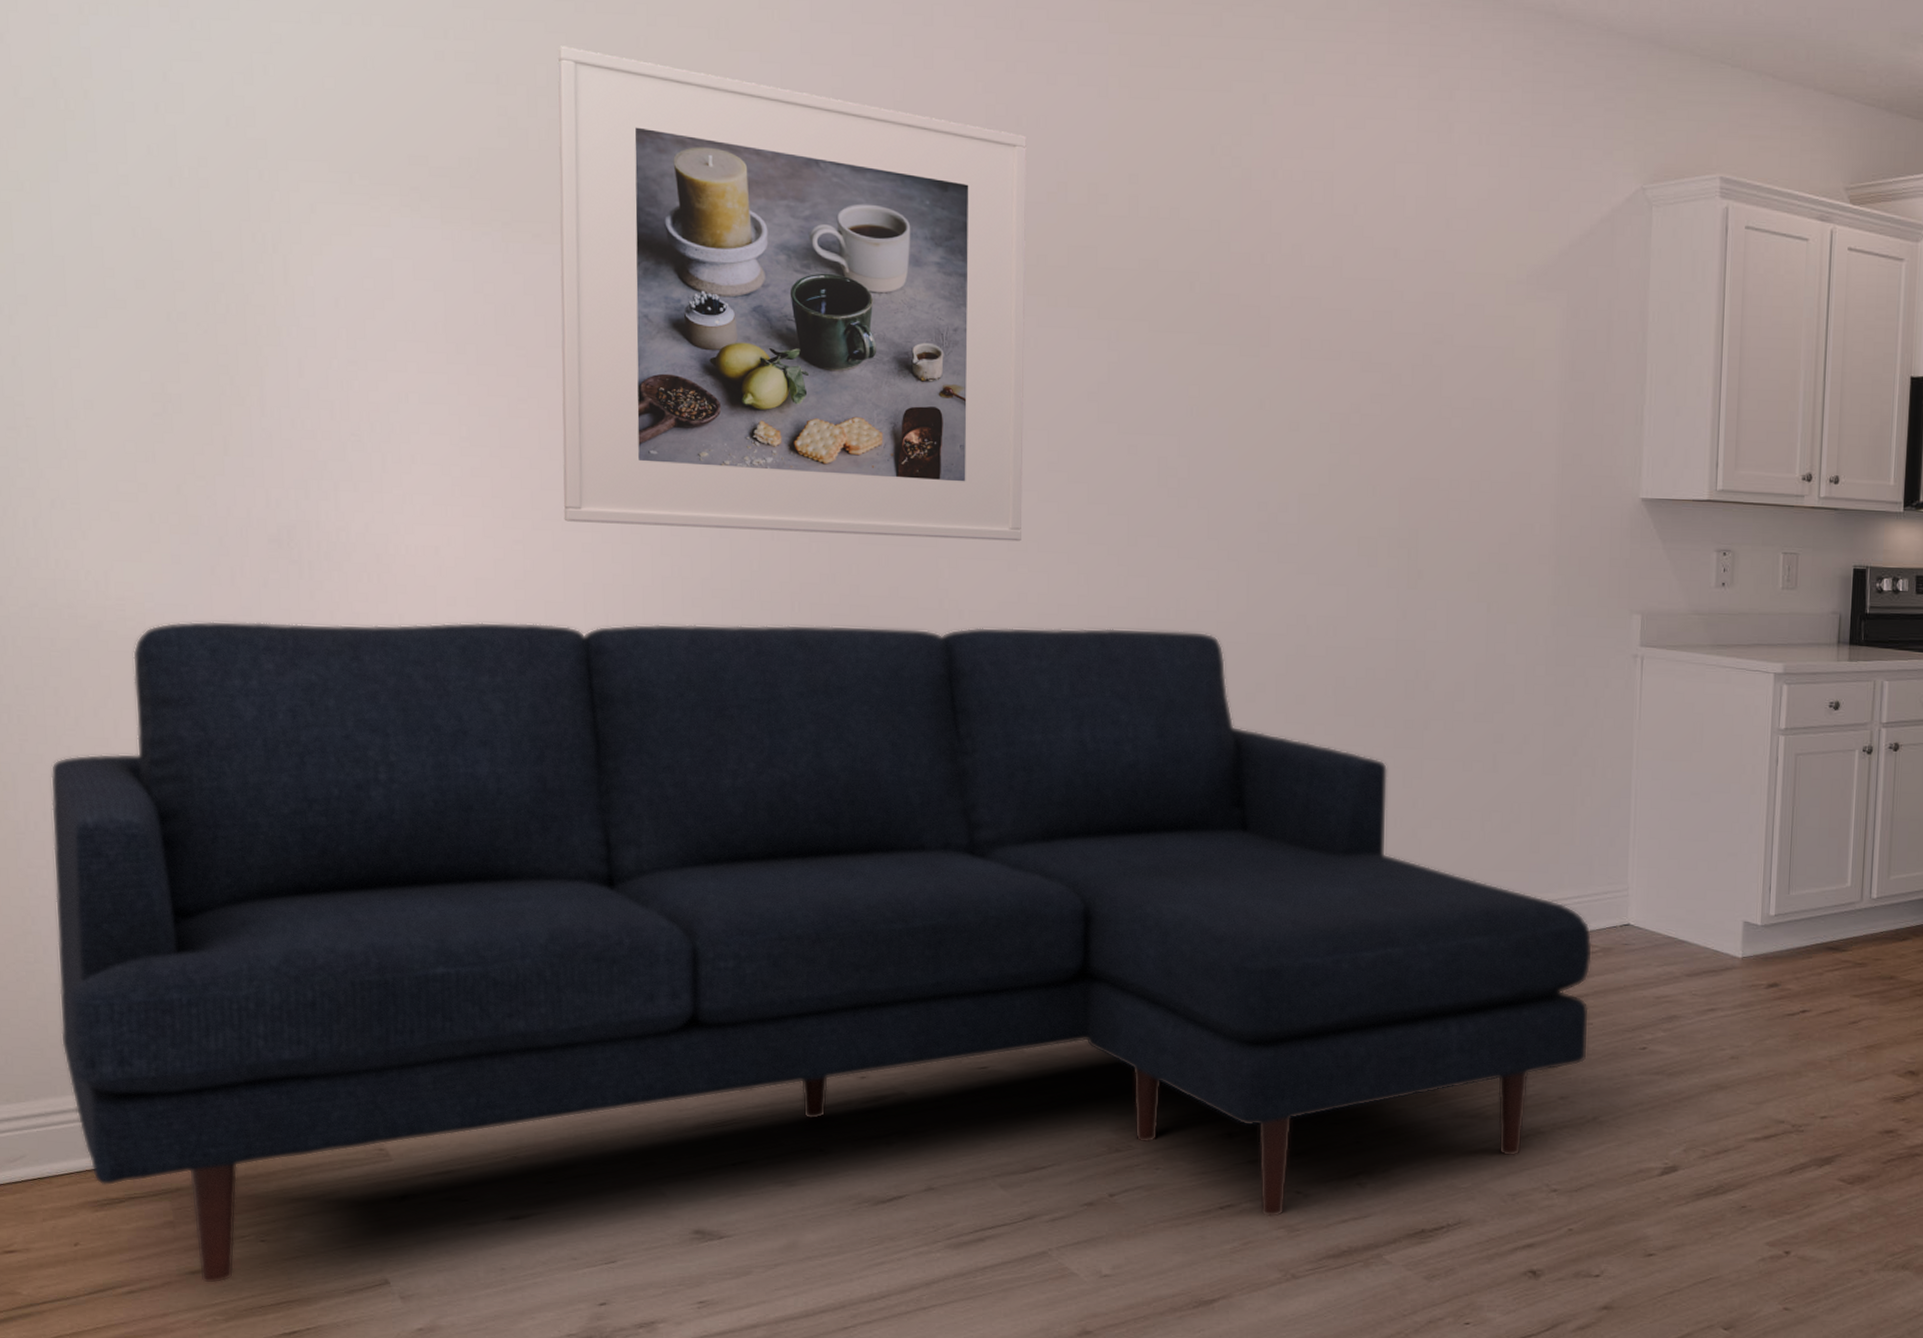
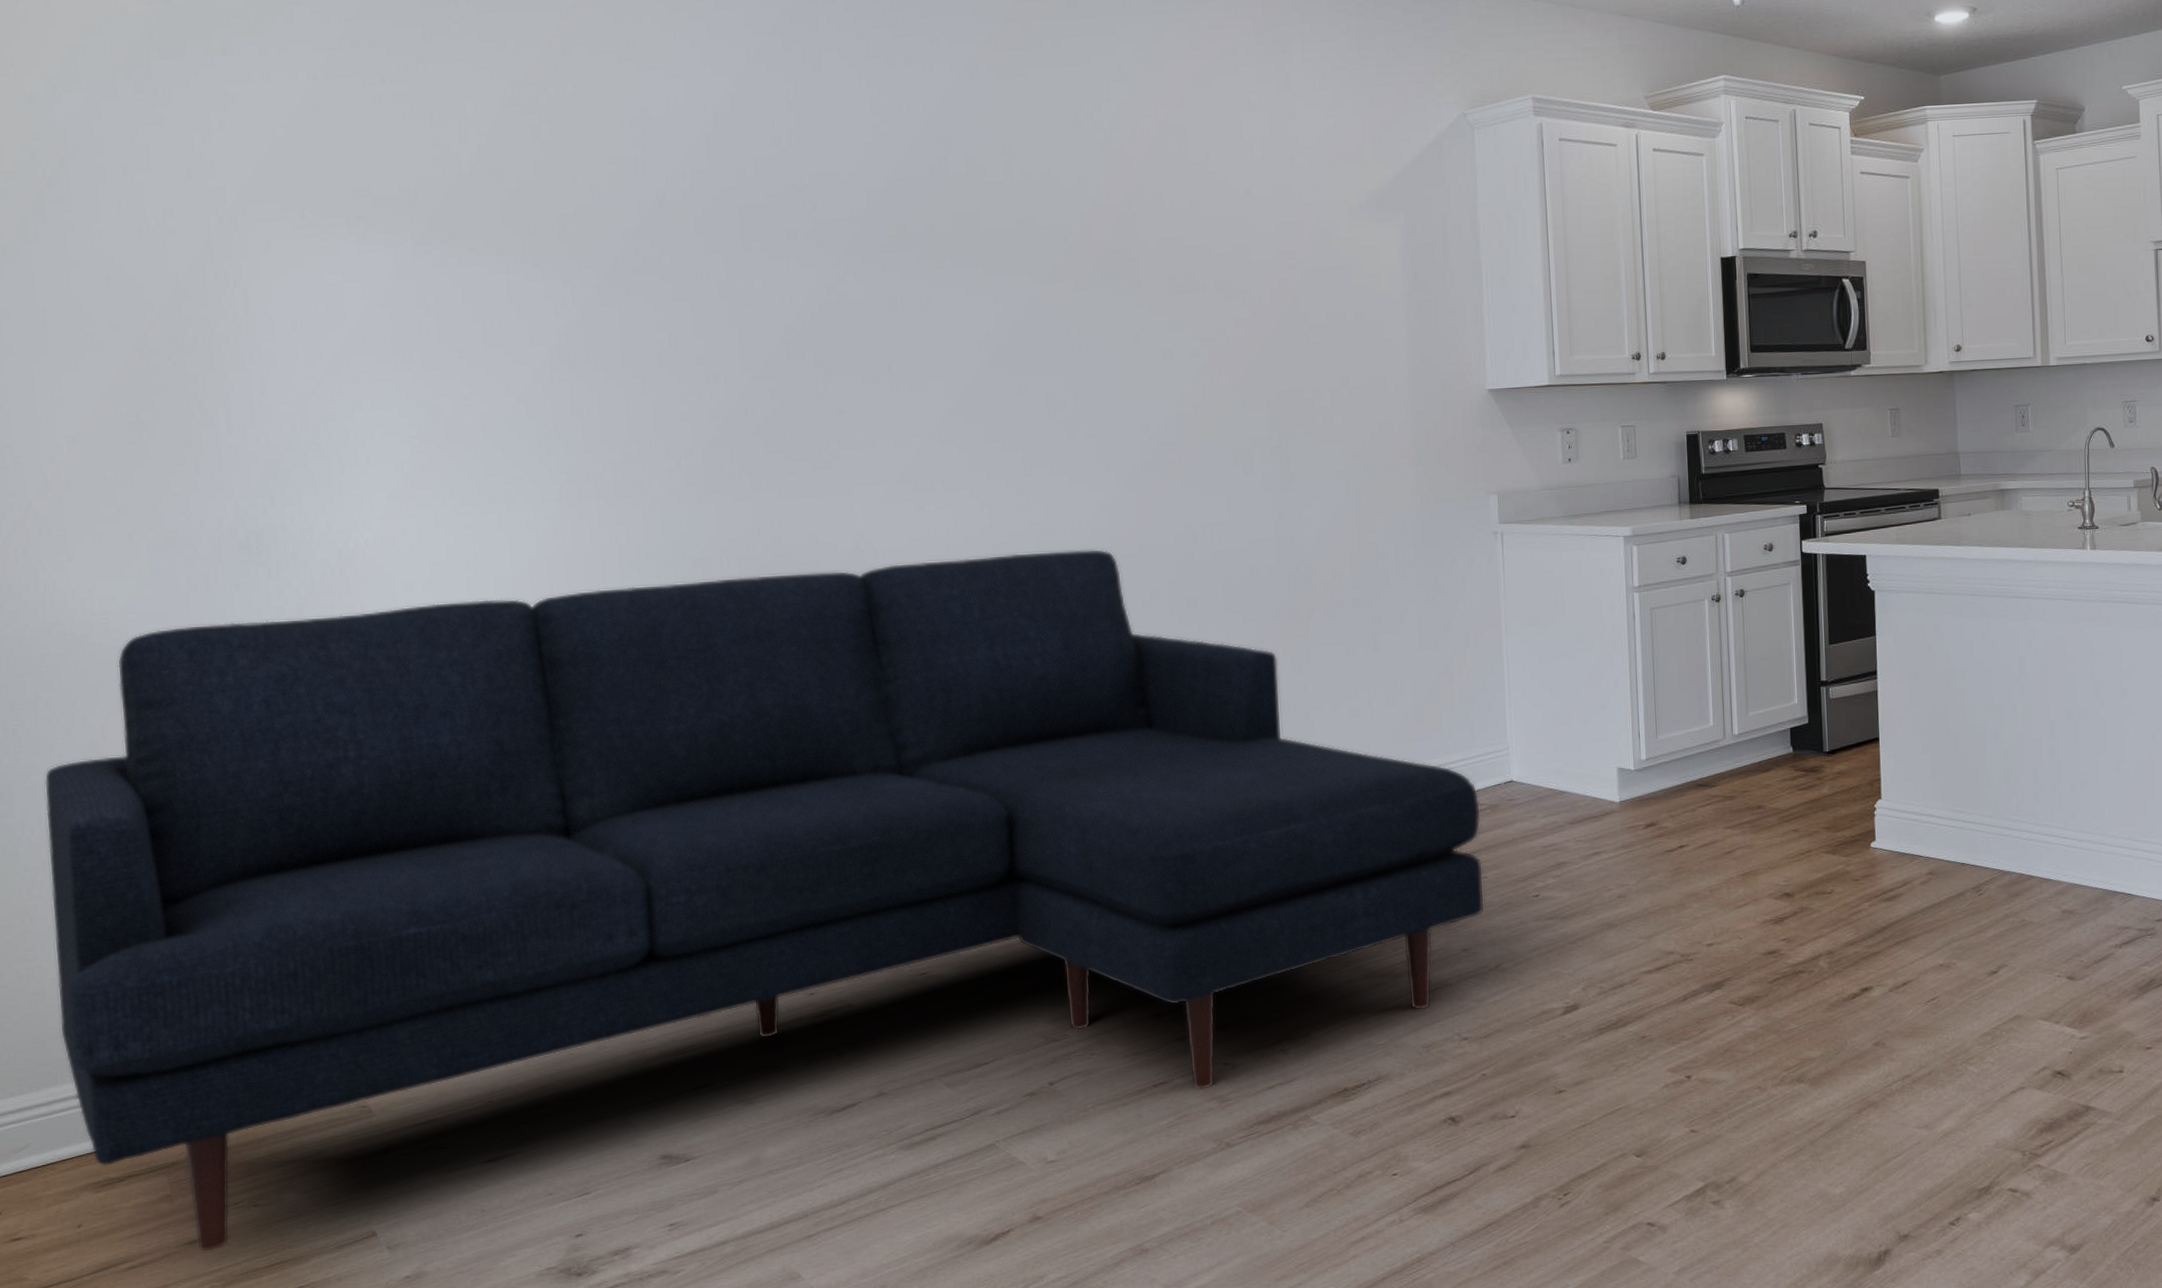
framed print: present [557,46,1027,542] -> none [483,80,927,504]

